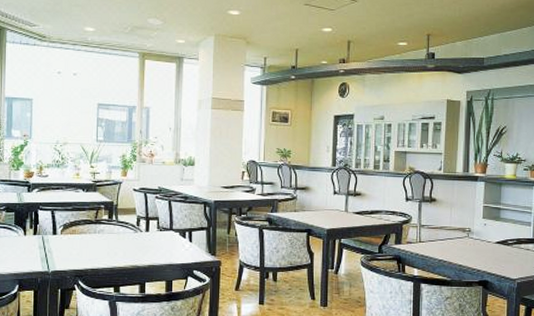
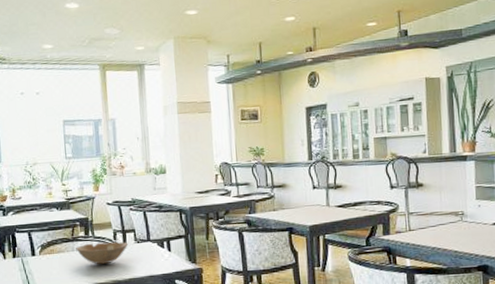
bowl: none [98,227,151,249] -> present [76,242,128,265]

